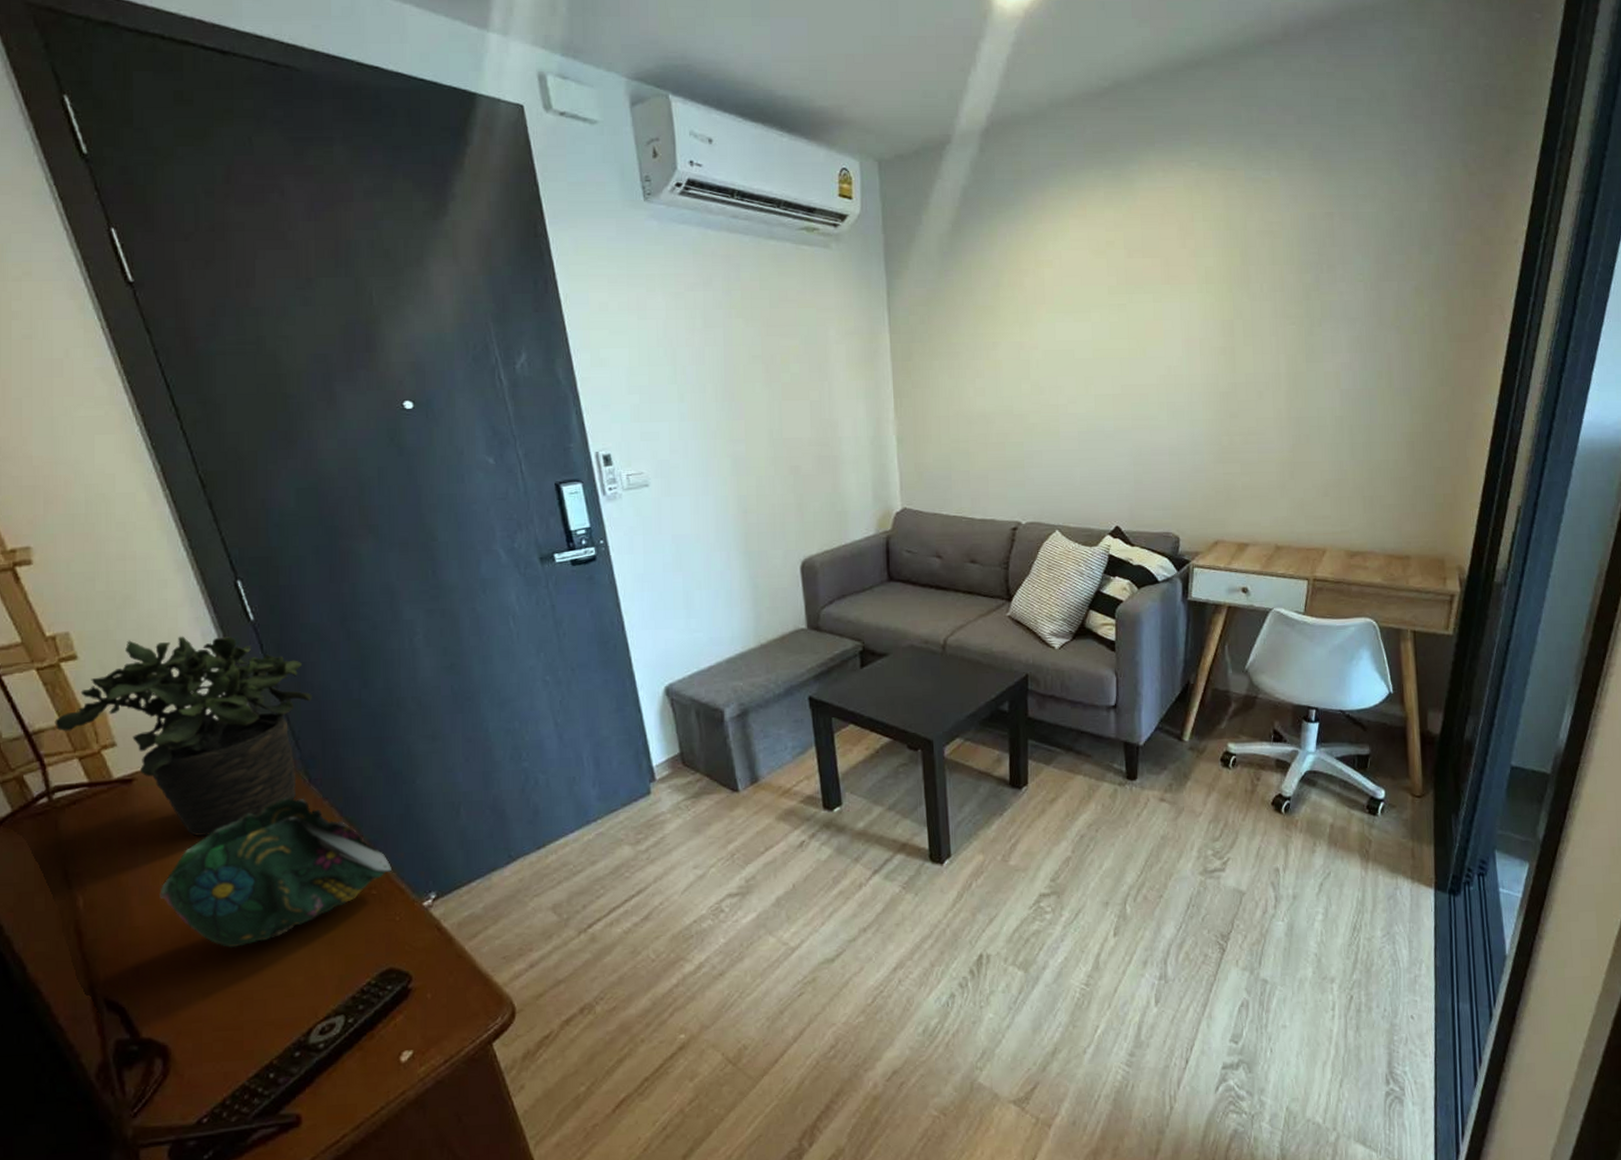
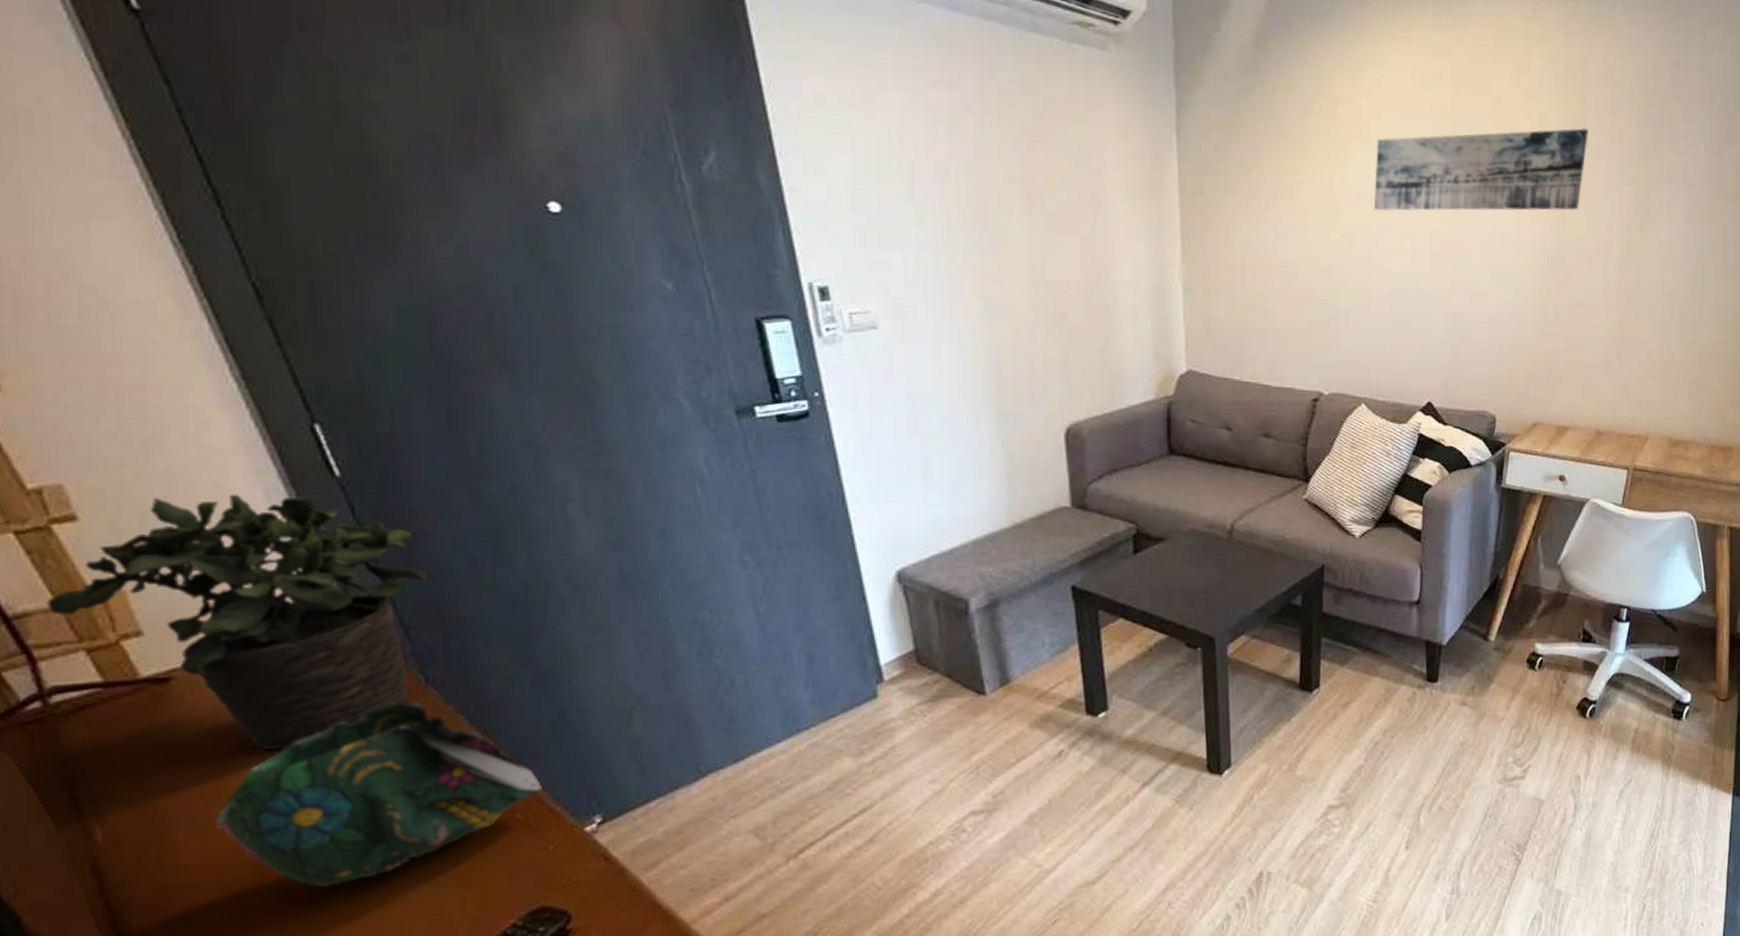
wall art: none [1059,278,1252,363] -> present [1374,128,1588,212]

